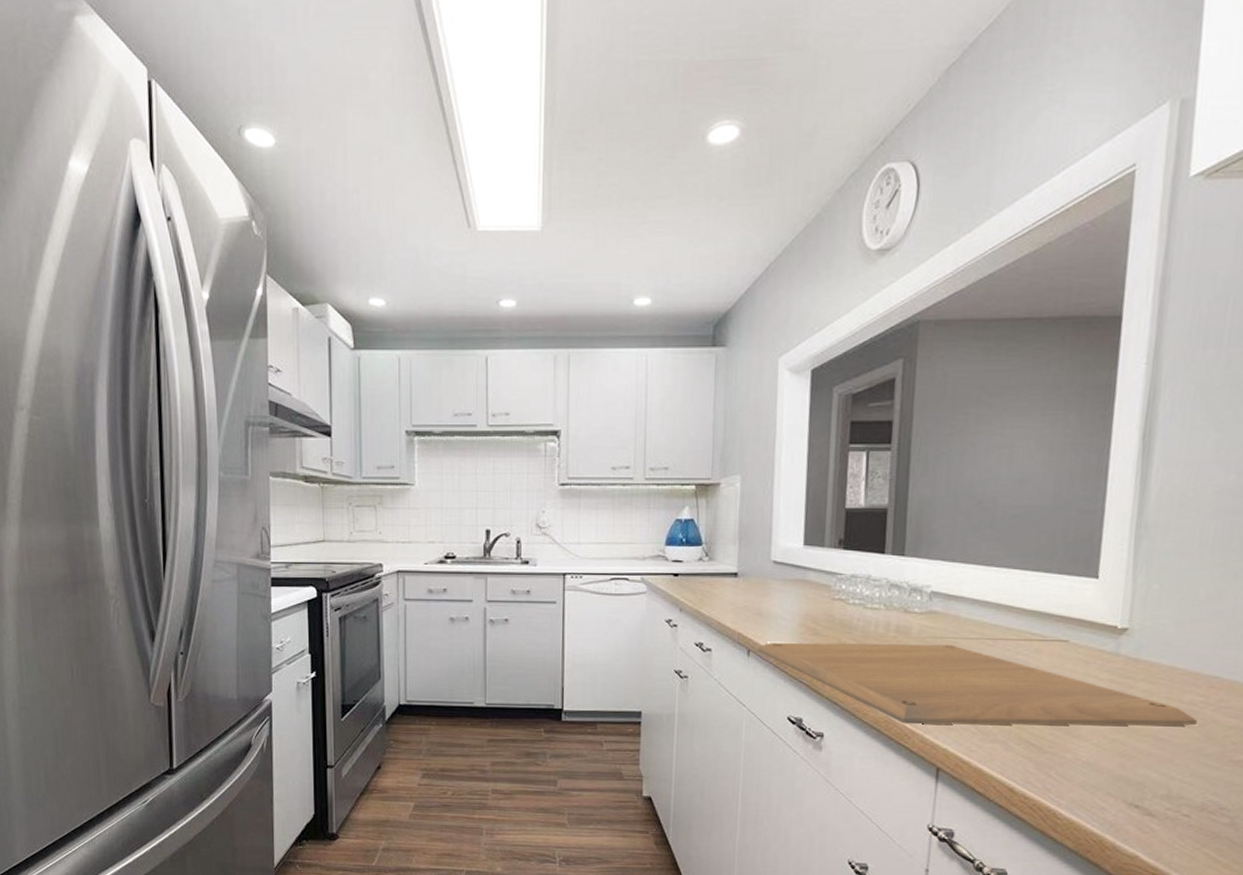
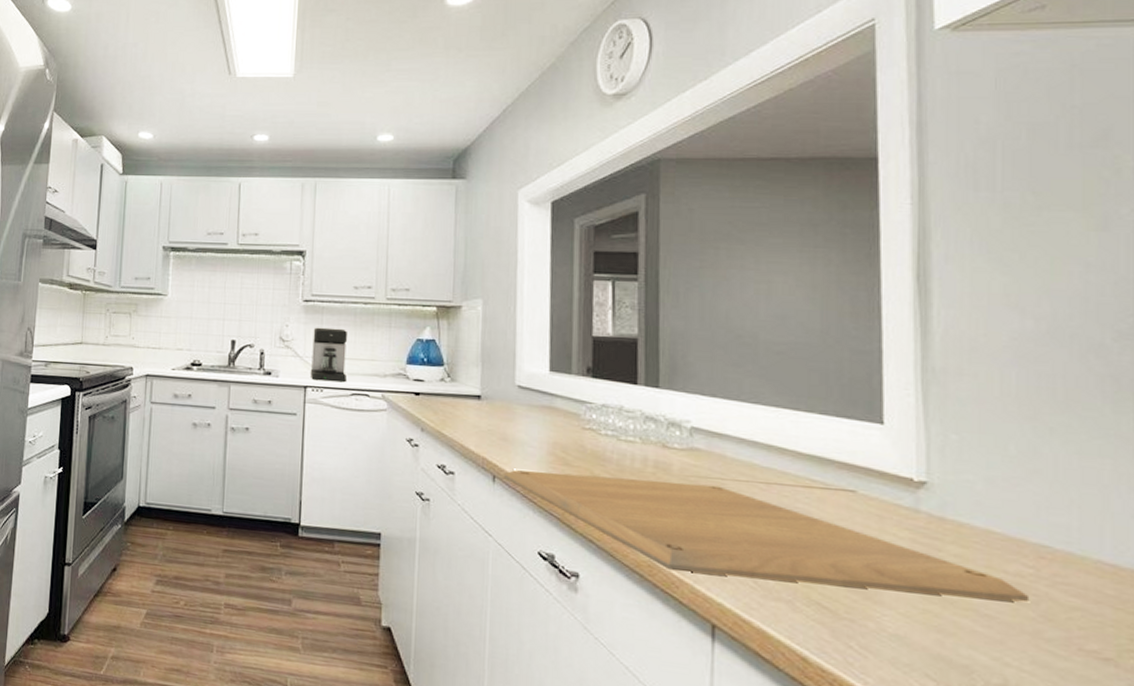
coffee maker: none [568,512,605,568] -> present [310,327,347,383]

